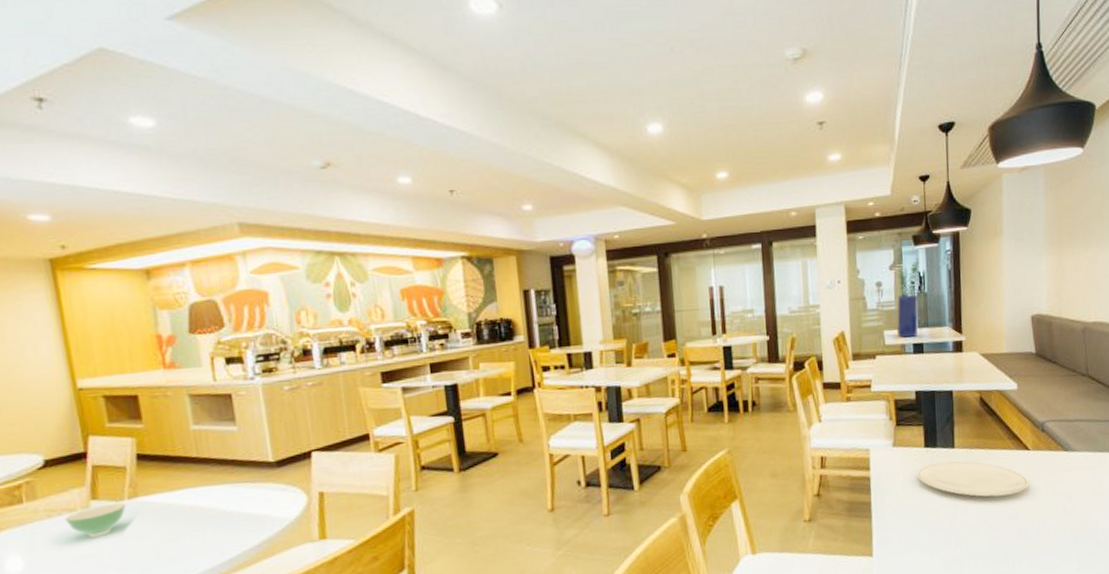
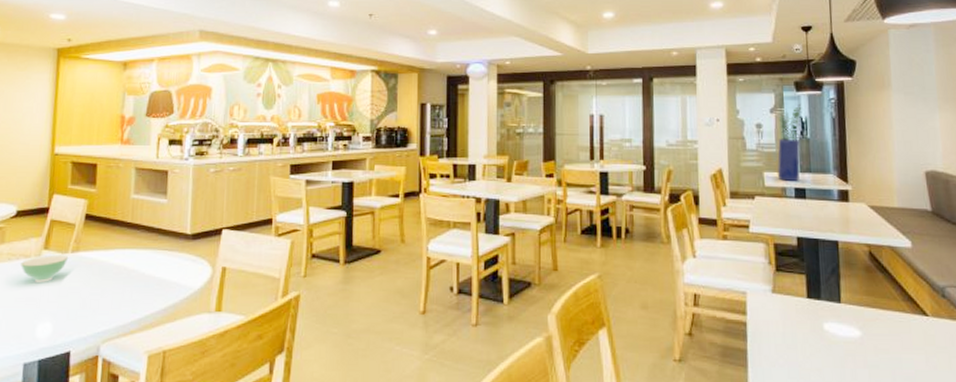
plate: present [916,460,1029,497] -> none [798,316,929,364]

